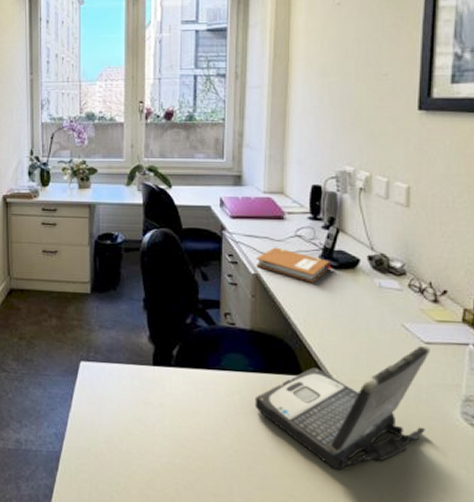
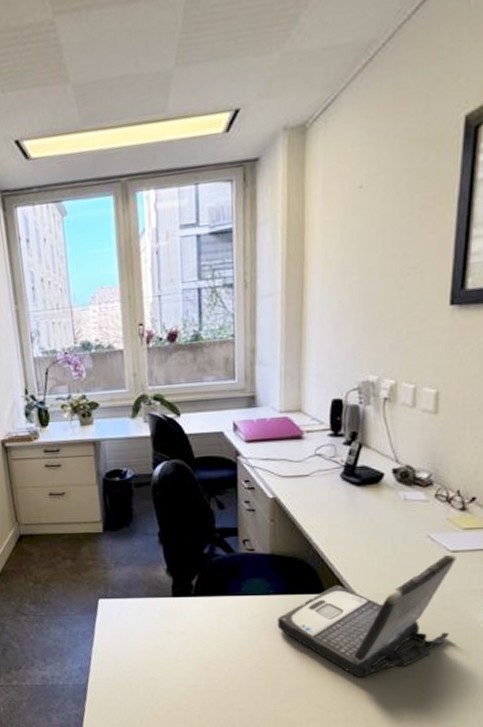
notebook: present [256,247,332,283] -> none [274,468,354,502]

